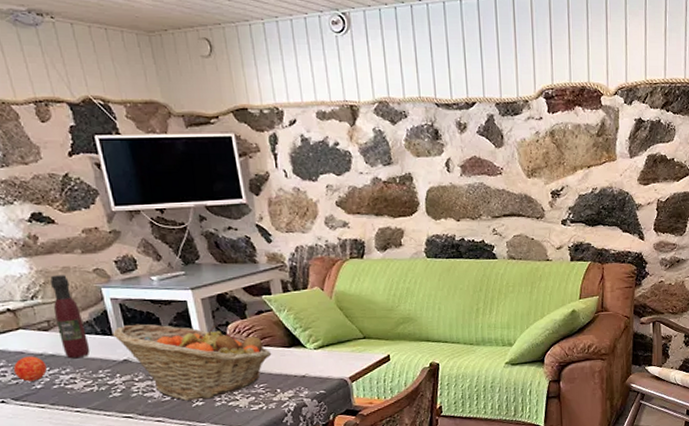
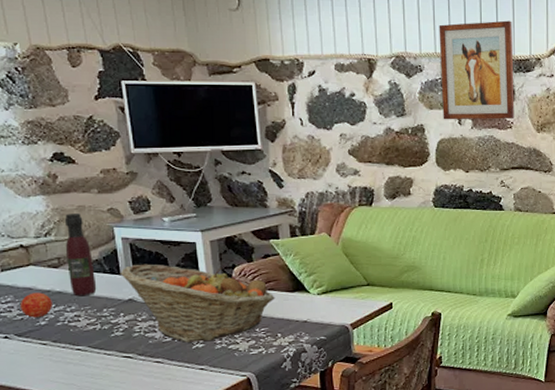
wall art: none [421,61,504,168] -> present [439,20,515,120]

